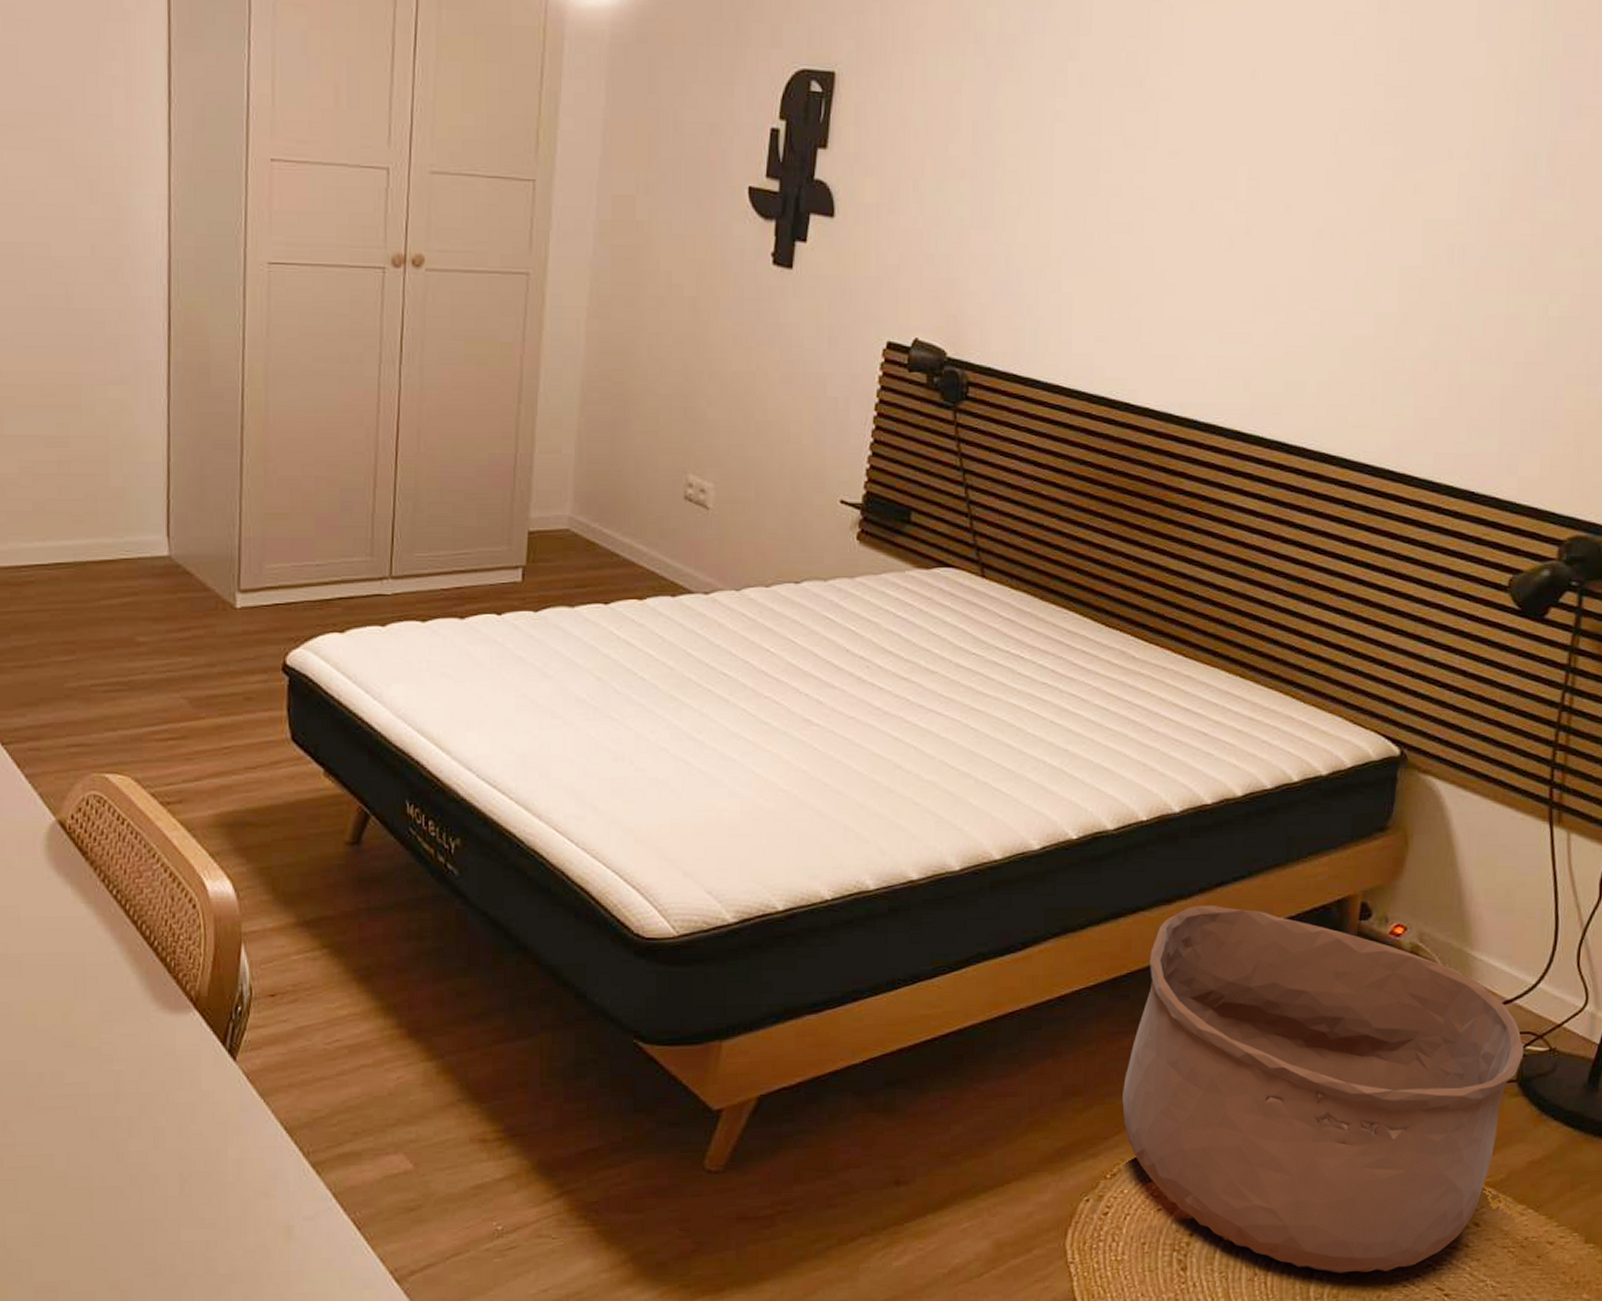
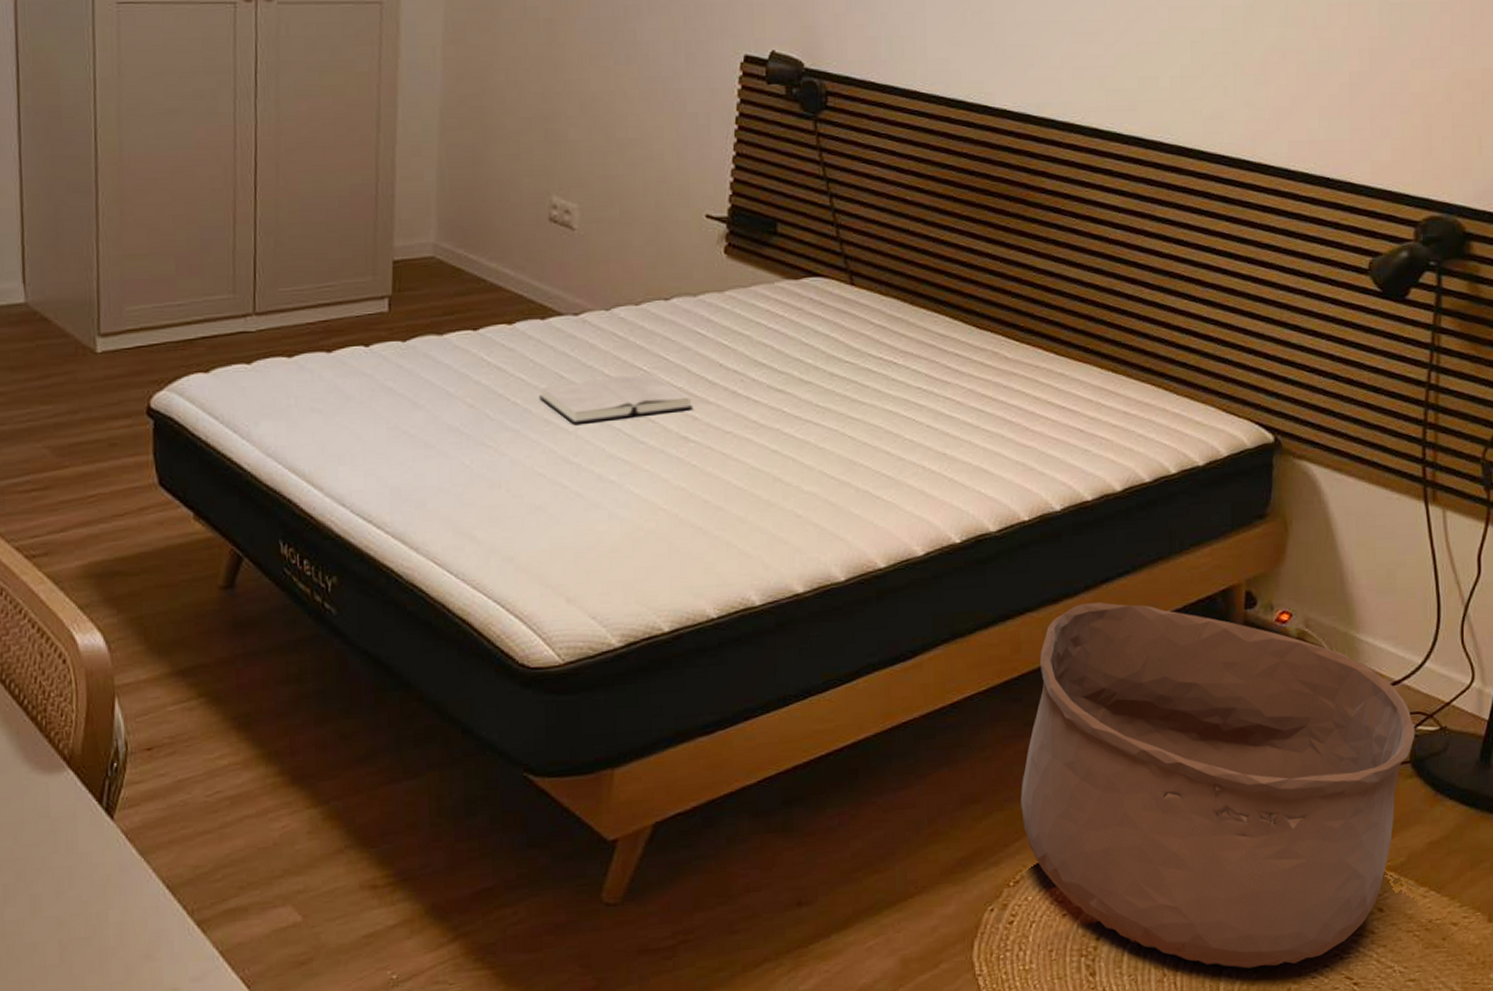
hardback book: none [666,656,818,702] -> present [539,375,693,424]

